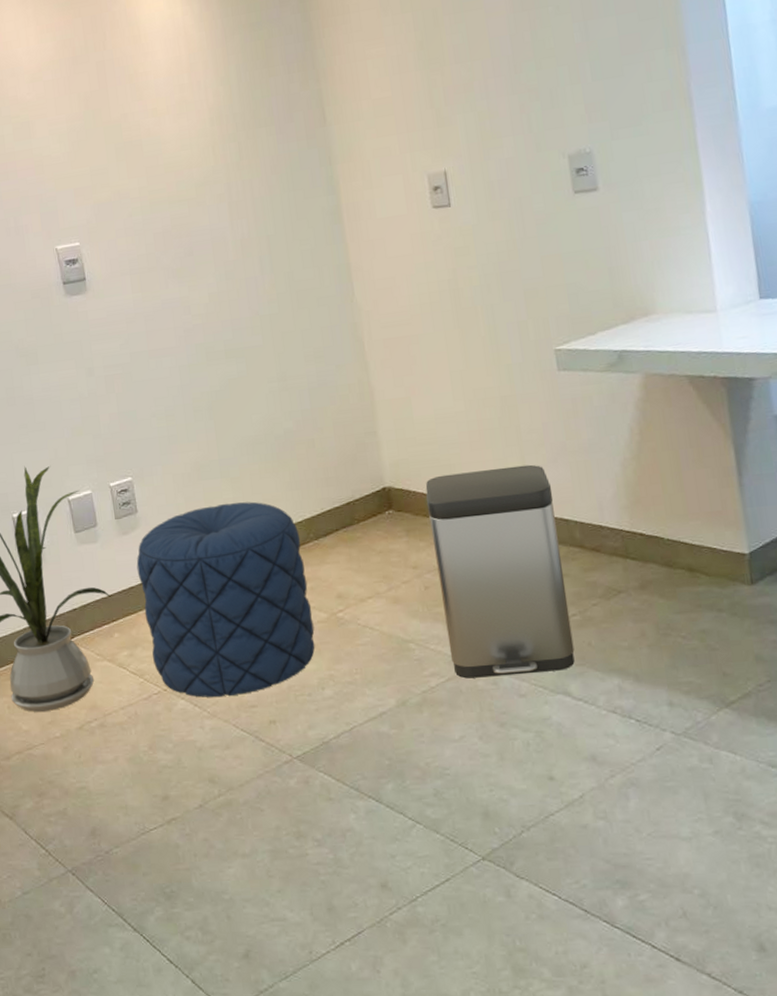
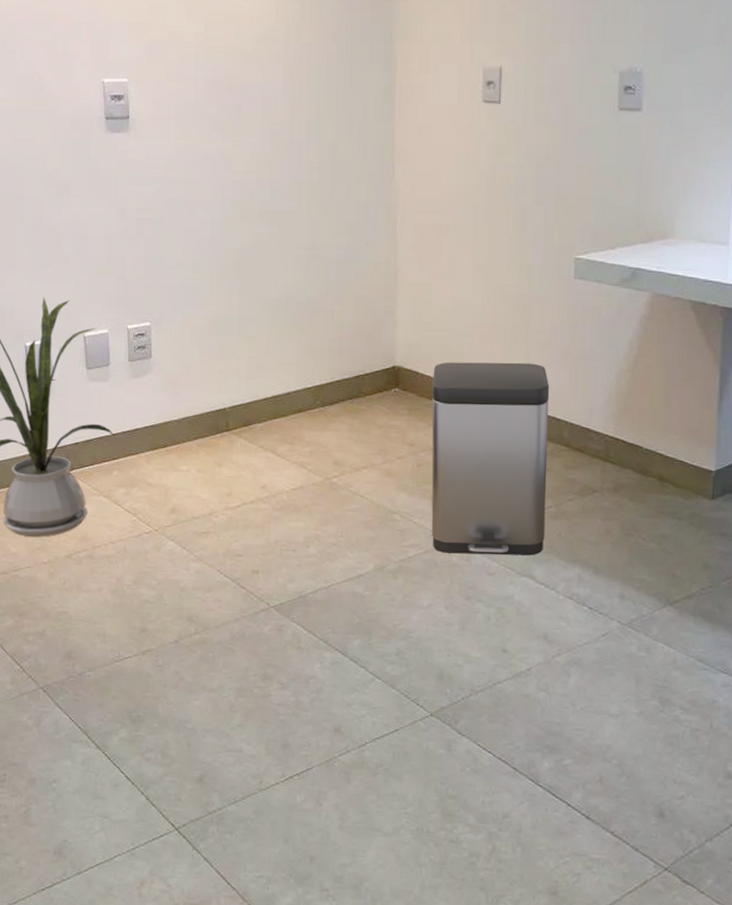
pouf: present [136,501,315,698] -> none [144,360,308,543]

